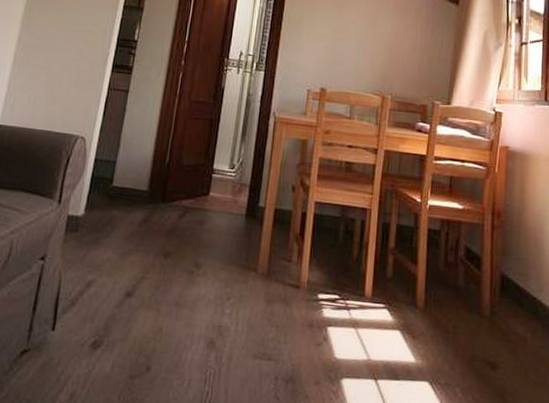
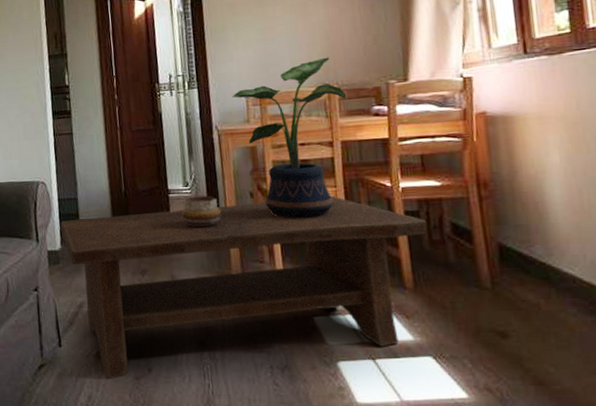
coffee table: none [88,184,445,376] -> present [60,196,427,380]
decorative bowl: none [221,180,260,216] -> present [182,195,221,228]
potted plant: none [295,67,397,222] -> present [232,57,347,218]

